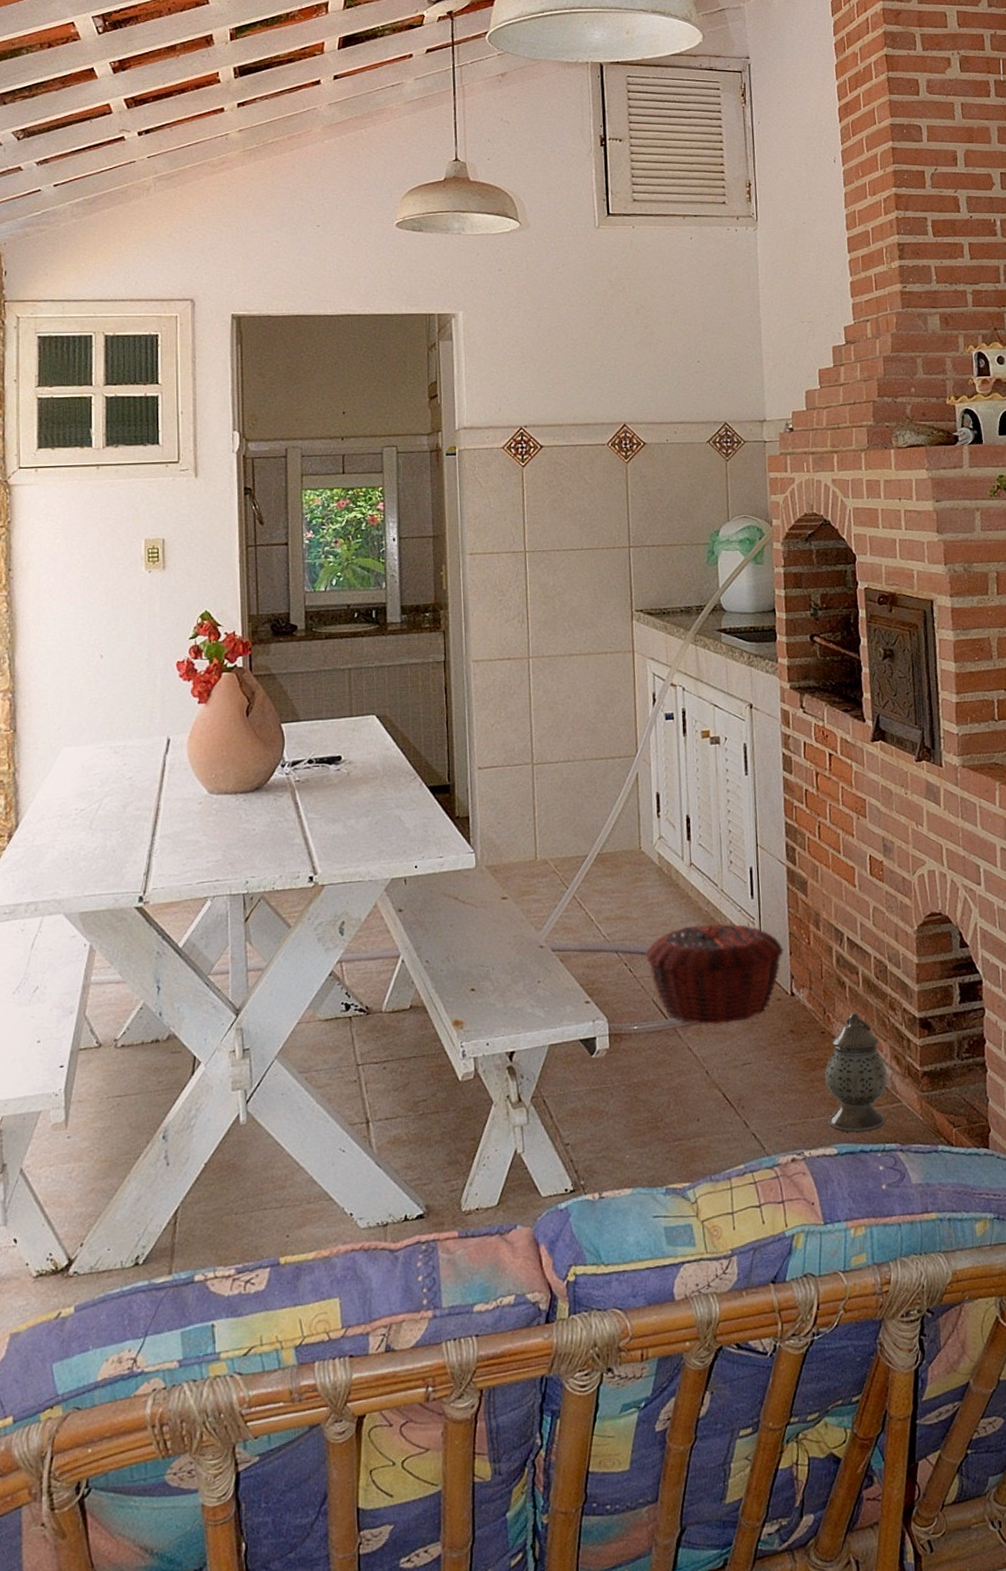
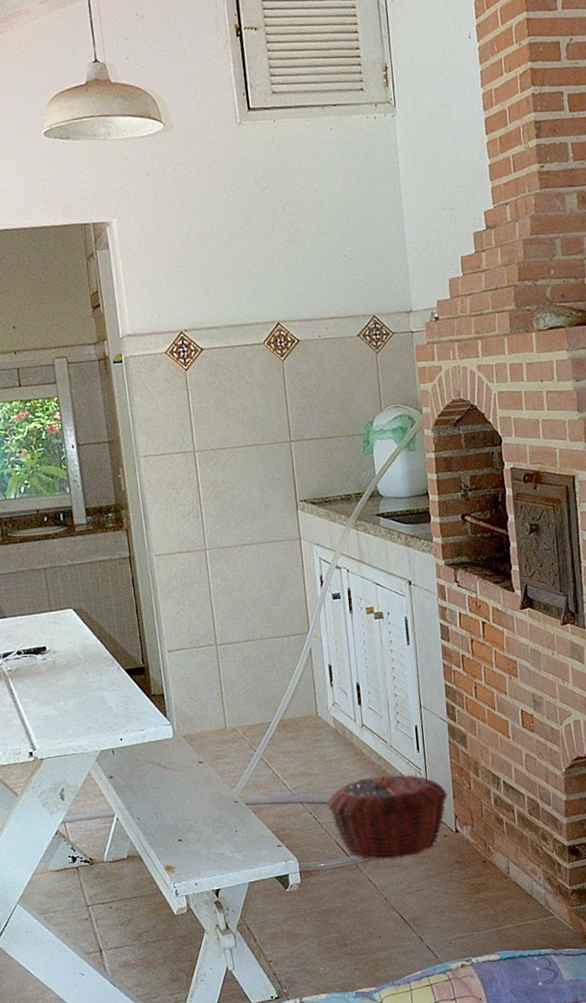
lantern: present [825,1012,887,1133] -> none [487,844,541,942]

